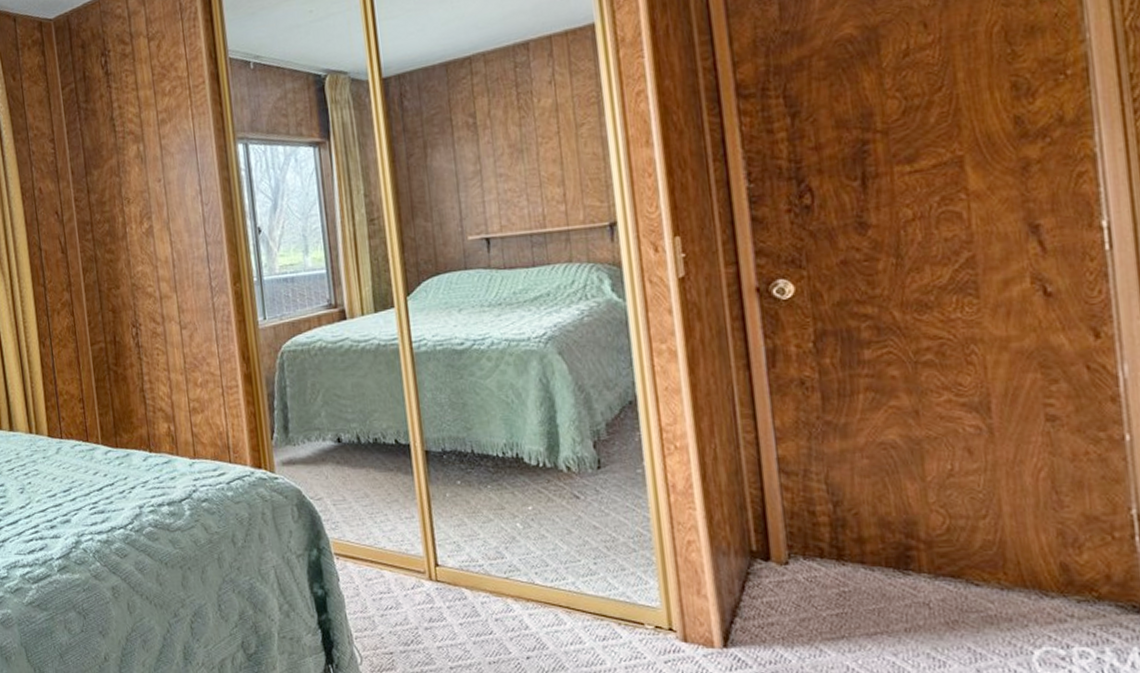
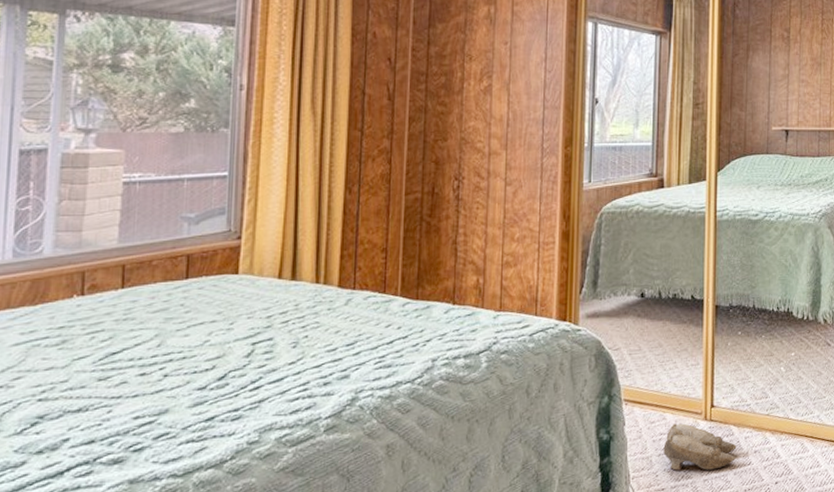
slippers: none [385,582,473,636] -> present [663,423,737,472]

